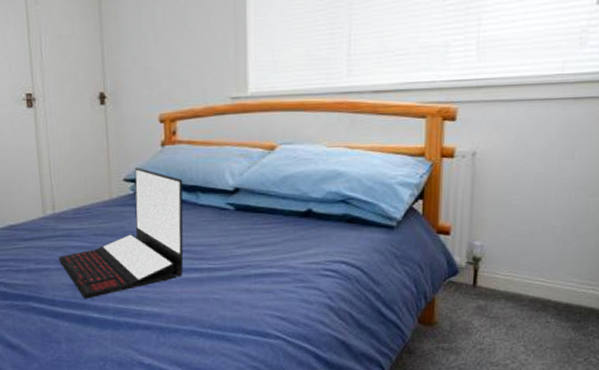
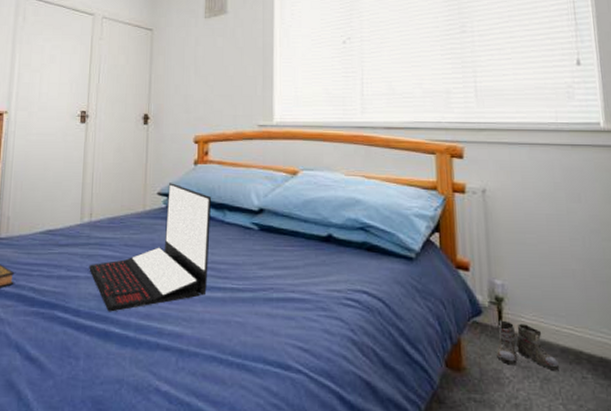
boots: none [460,278,526,319] -> present [488,320,559,371]

